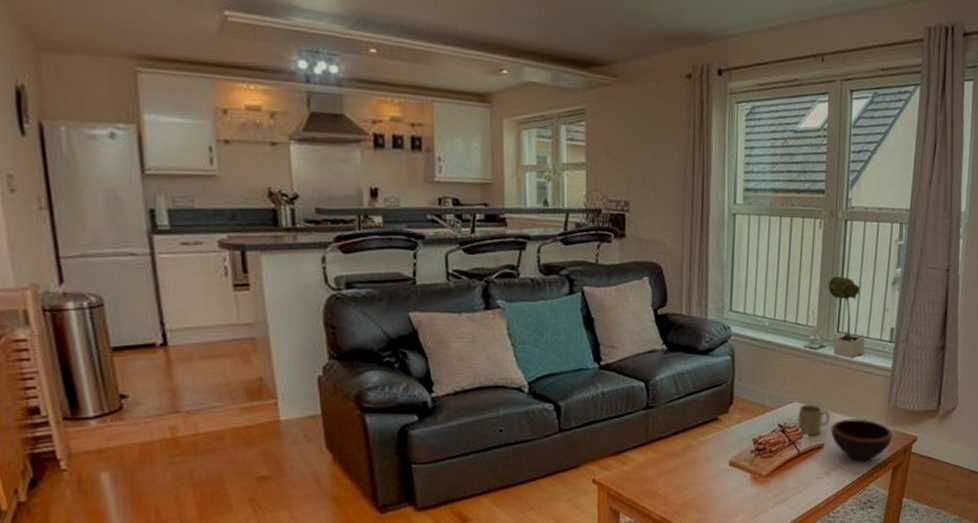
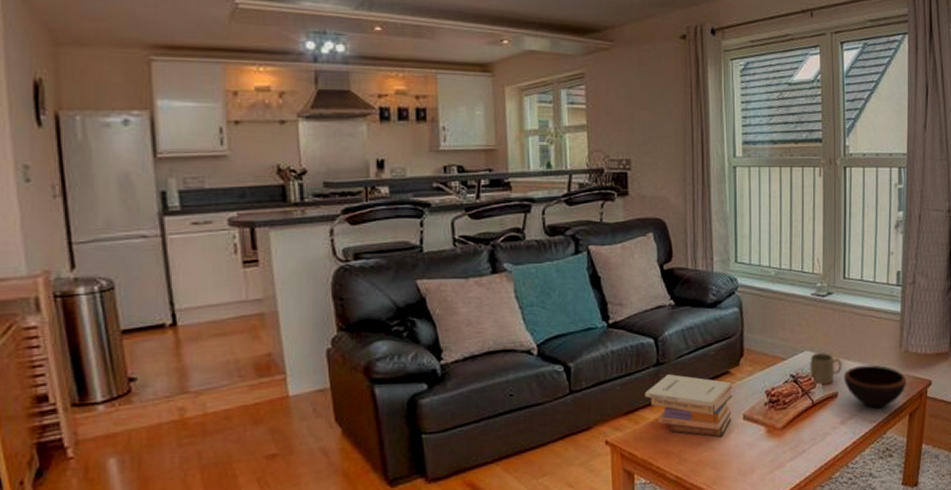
books: none [633,418,721,481] -> present [645,374,733,437]
potted tree: present [828,276,865,359] -> none [831,223,872,304]

